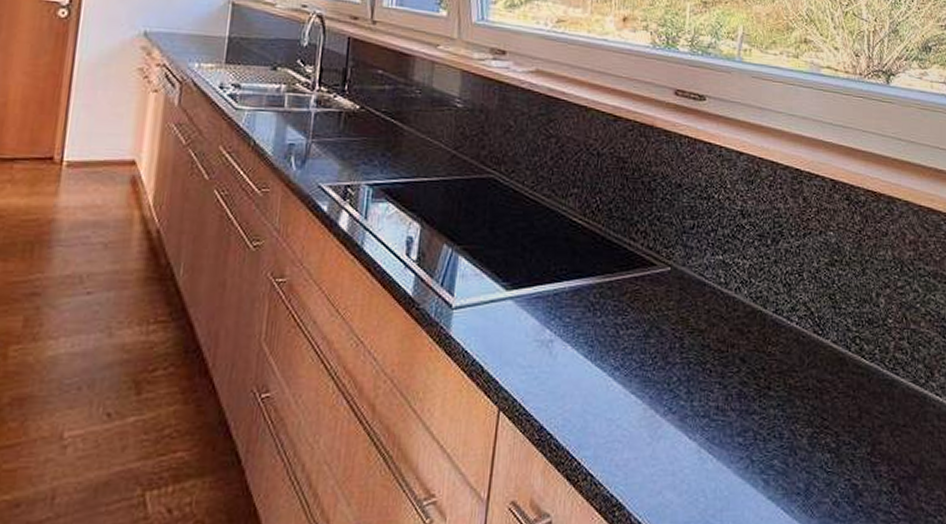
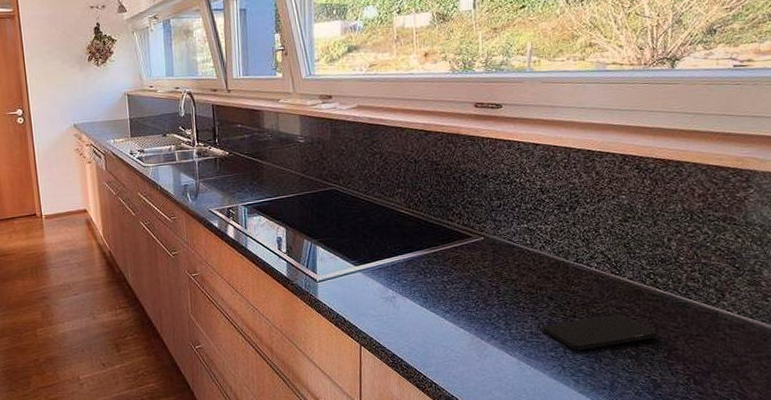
smartphone: none [731,389,863,437] -> present [543,314,659,351]

